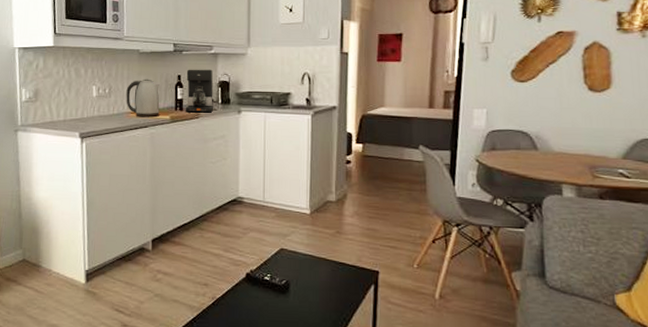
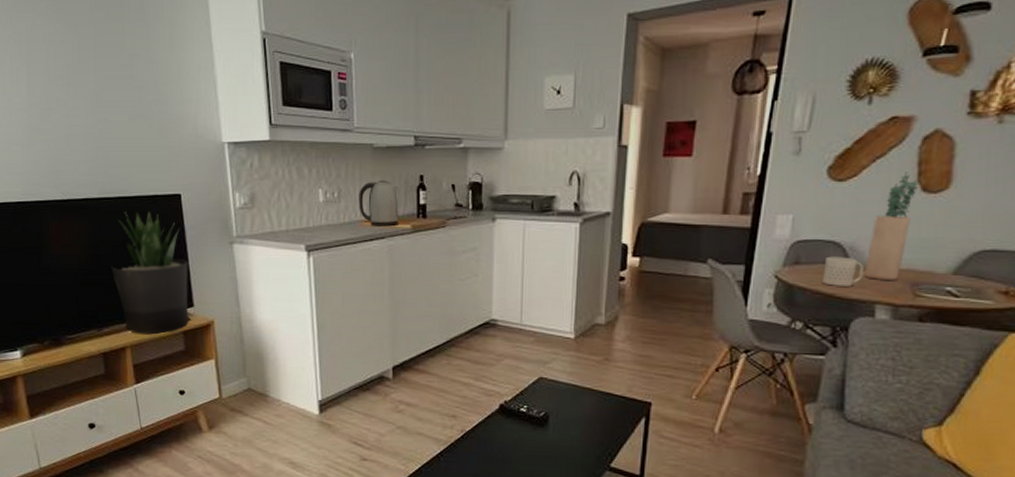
coffee maker: present [185,69,214,113] -> none [429,167,464,221]
mug: none [515,143,550,169] -> present [821,256,865,287]
vase: none [550,75,586,165] -> present [864,172,919,282]

